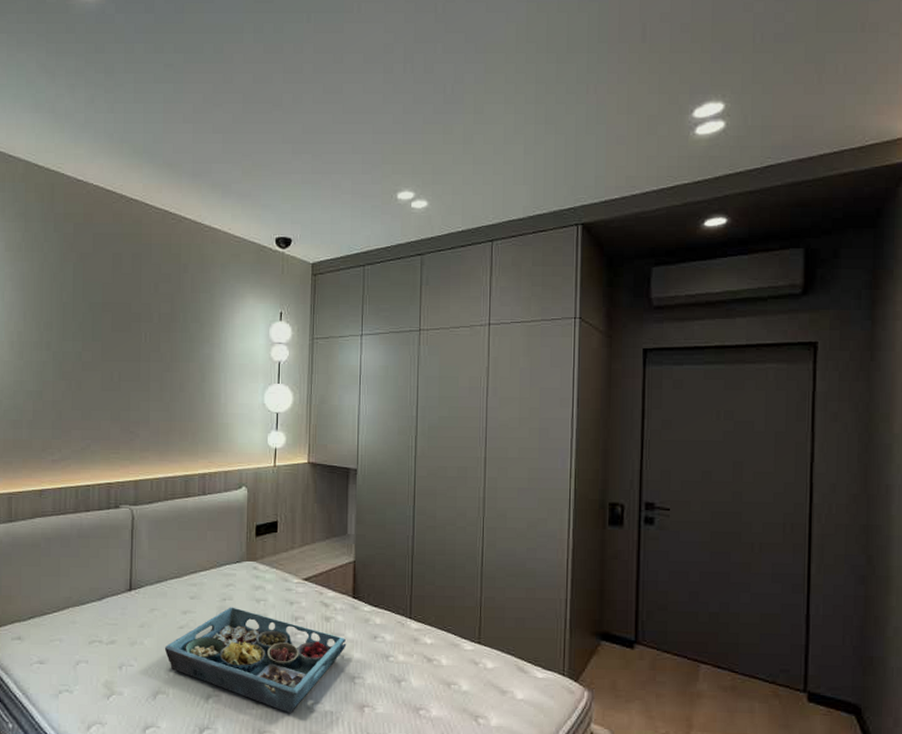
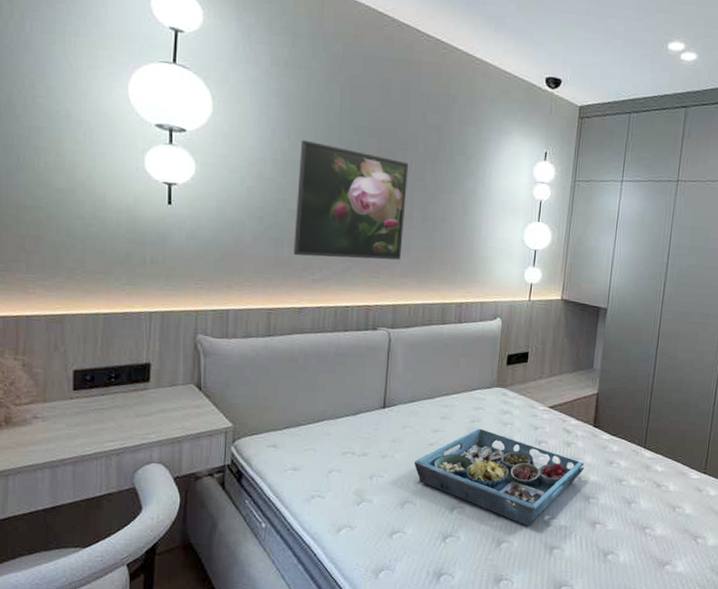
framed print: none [32,320,143,437] -> present [293,140,409,260]

